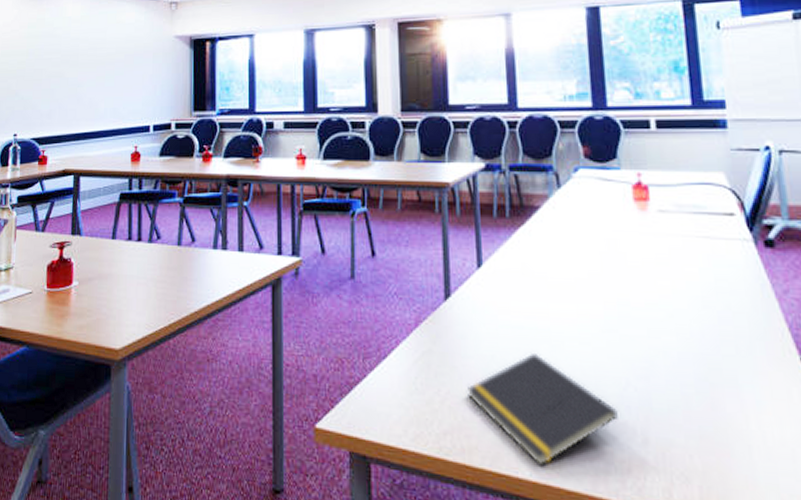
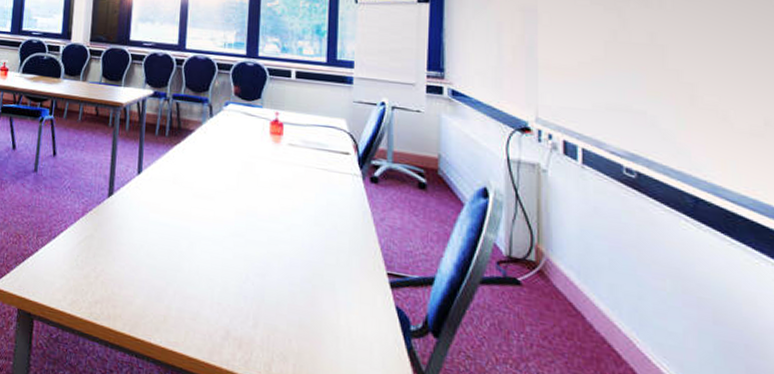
notepad: present [467,352,618,467] -> none [118,245,236,336]

